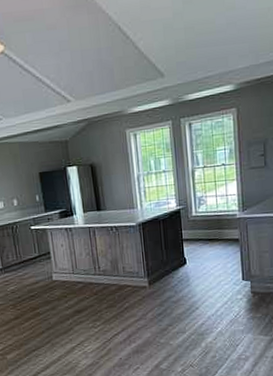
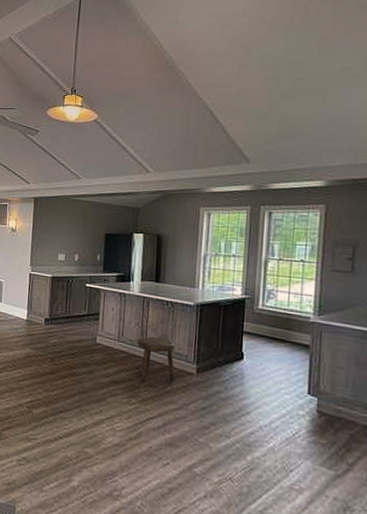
stool: none [90,261,131,307] -> present [137,336,176,384]

